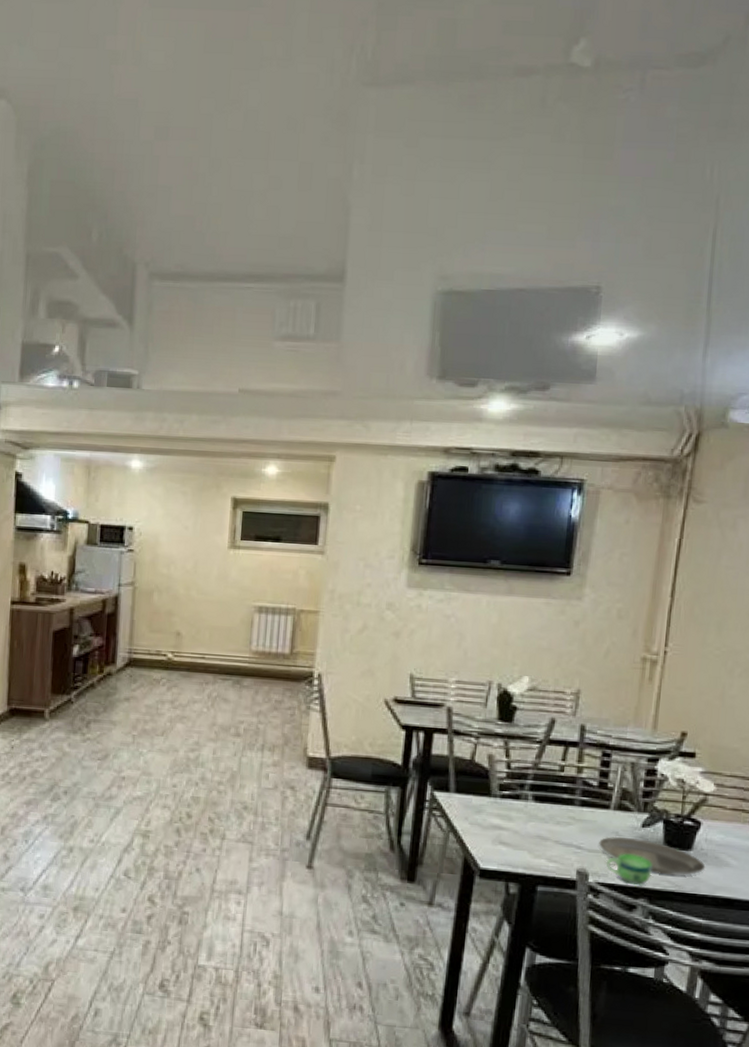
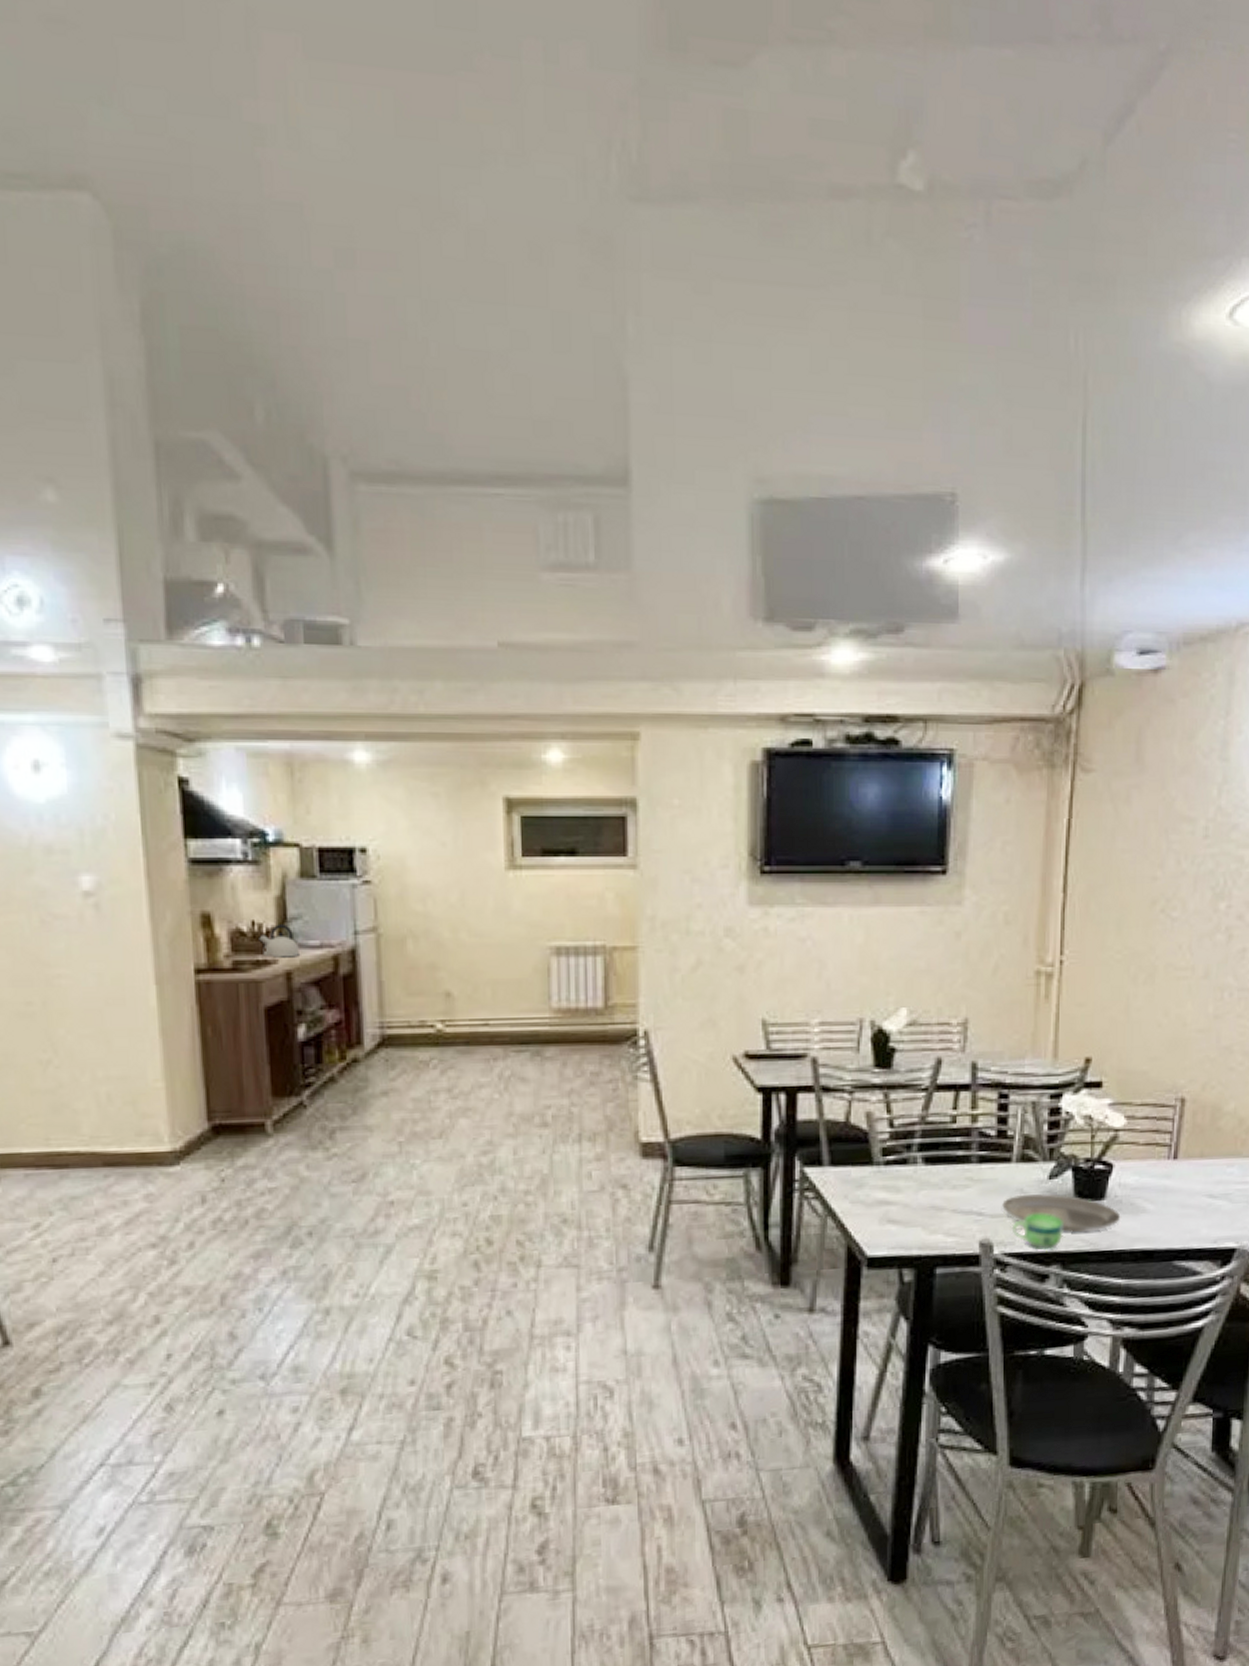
kettle: none [55,575,81,599] -> present [259,924,301,958]

